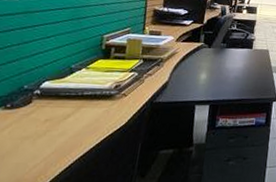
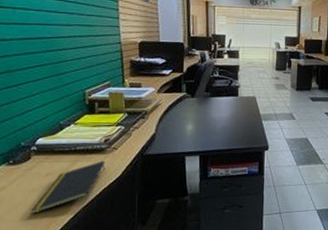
notepad: none [19,107,112,164] -> present [31,160,105,214]

